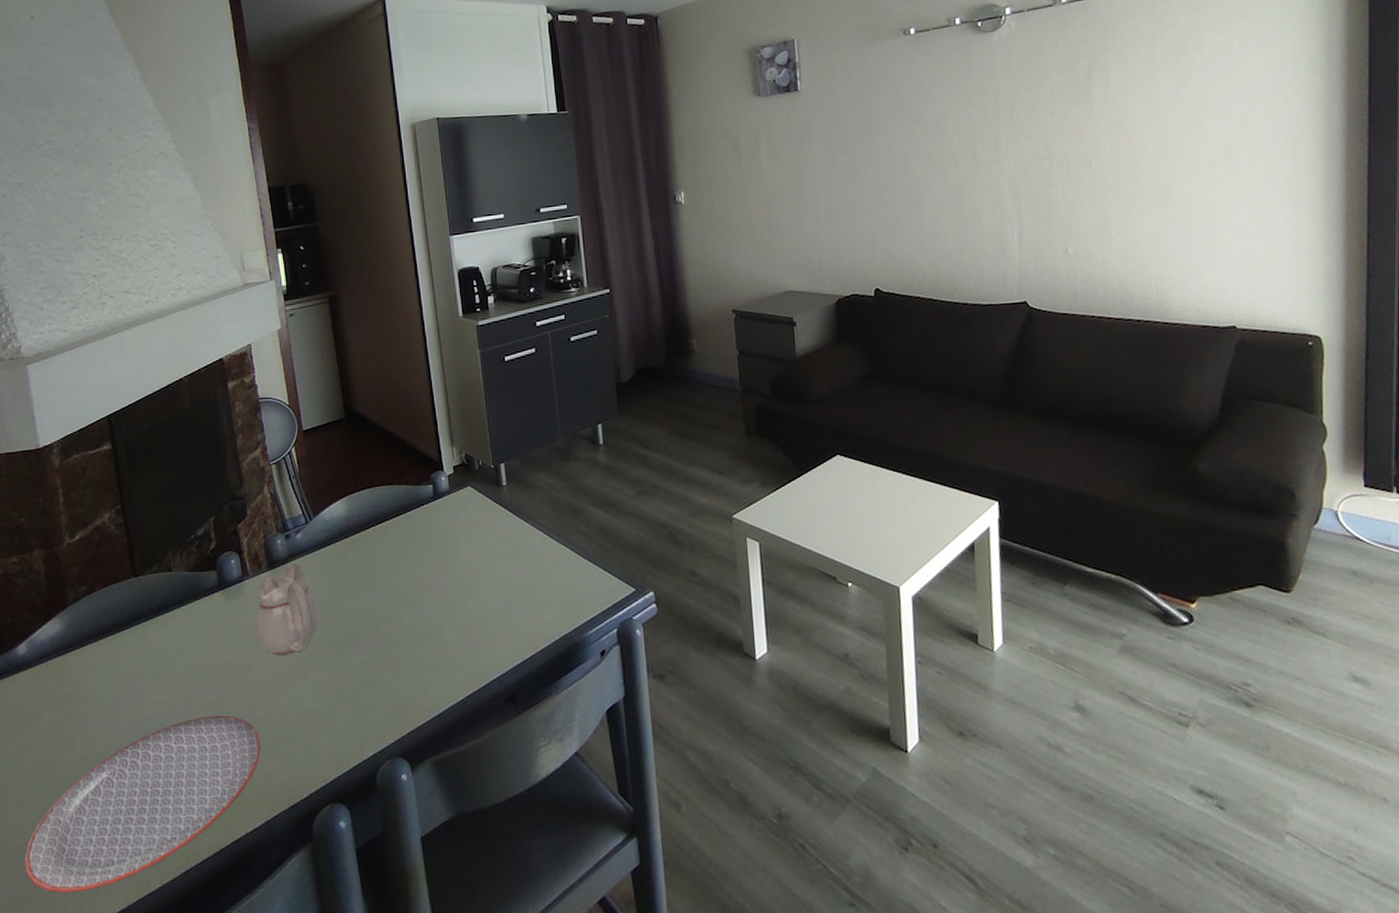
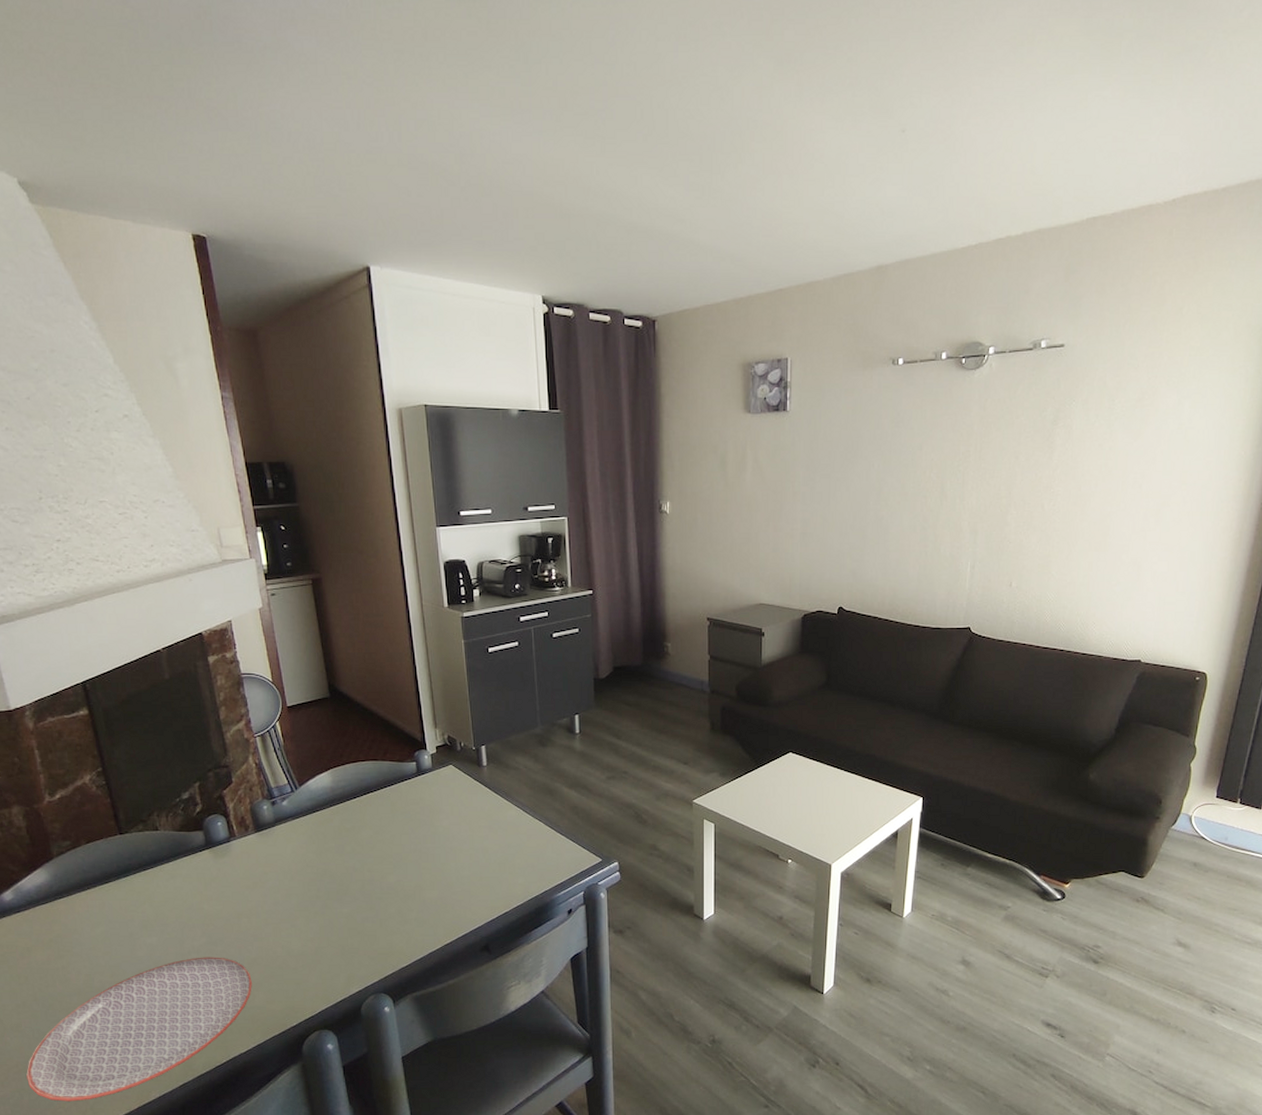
teapot: present [255,563,319,655] -> none [244,827,306,906]

